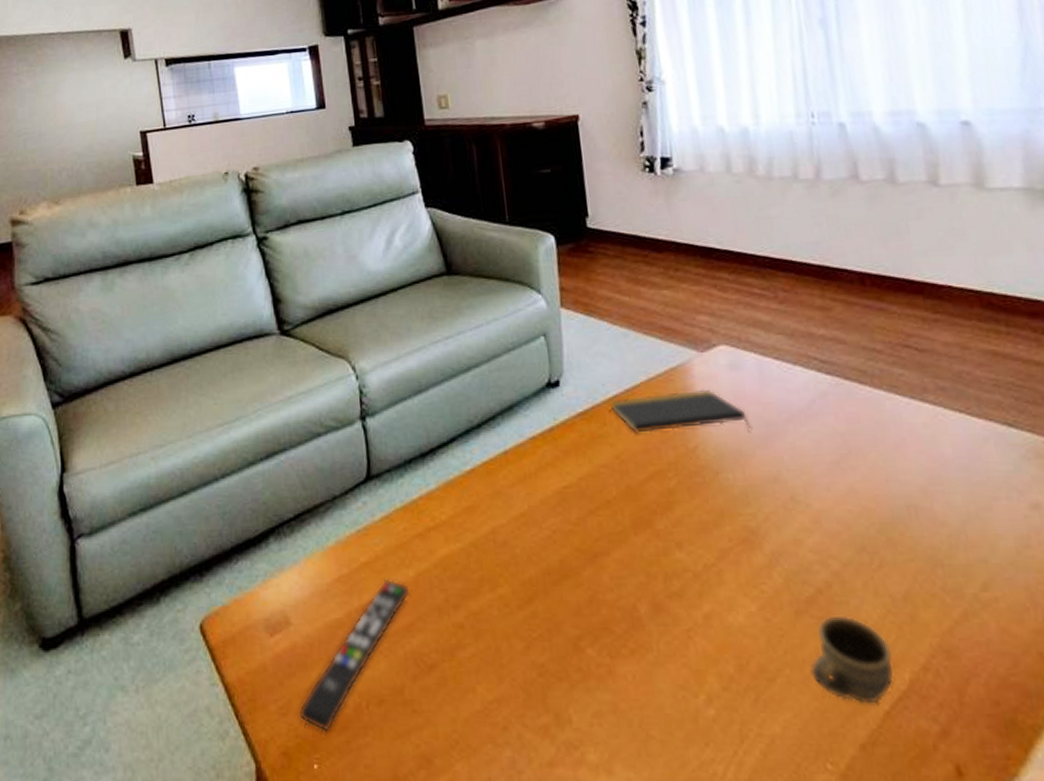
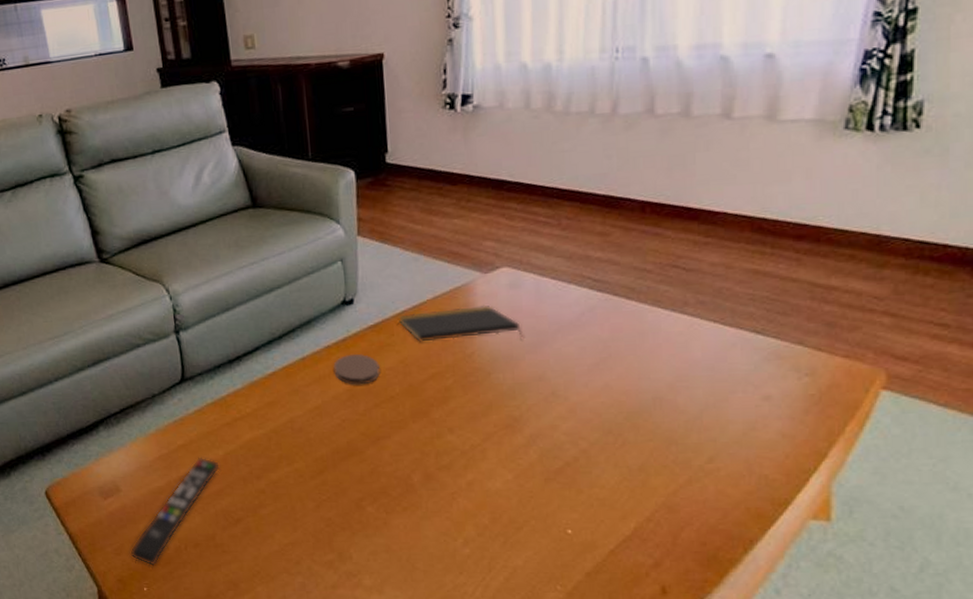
coaster: none [540,448,594,486] -> present [333,354,380,385]
cup: present [810,615,895,704] -> none [552,482,623,545]

